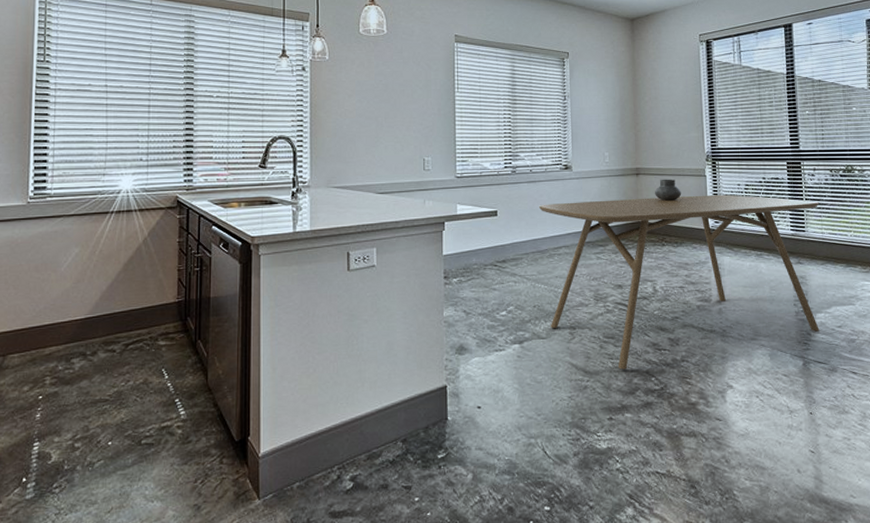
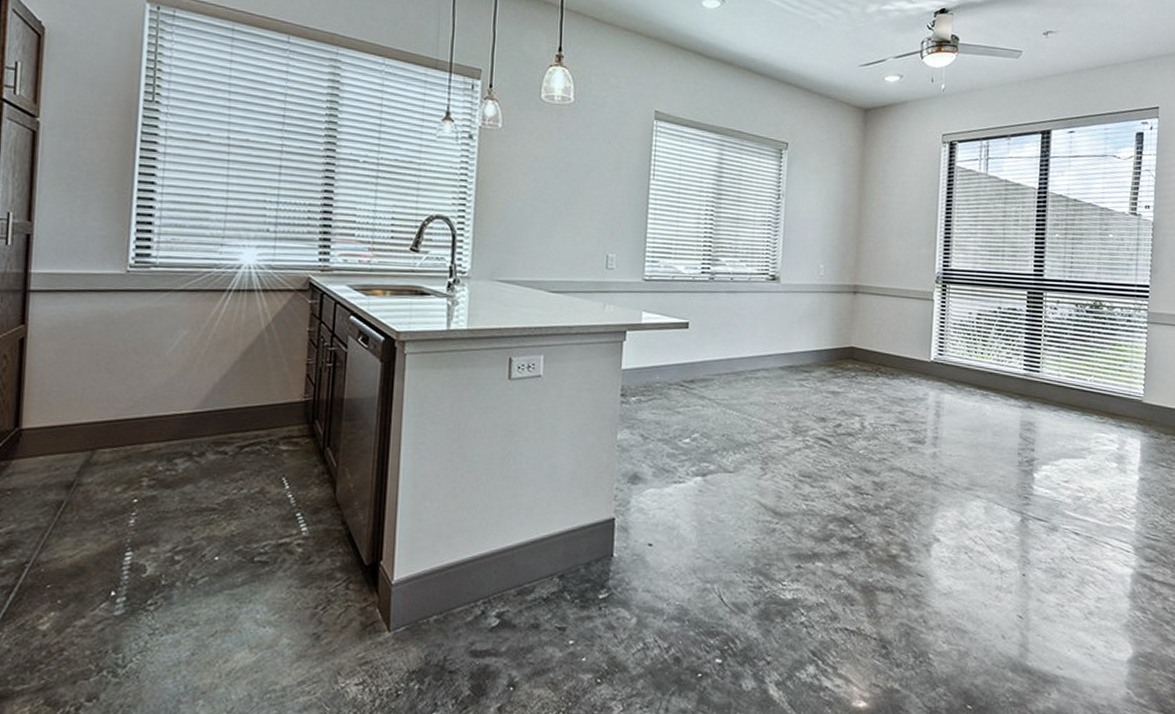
dining table: present [539,194,820,370] -> none [738,319,1059,513]
vase: present [655,179,682,201] -> none [873,300,904,326]

